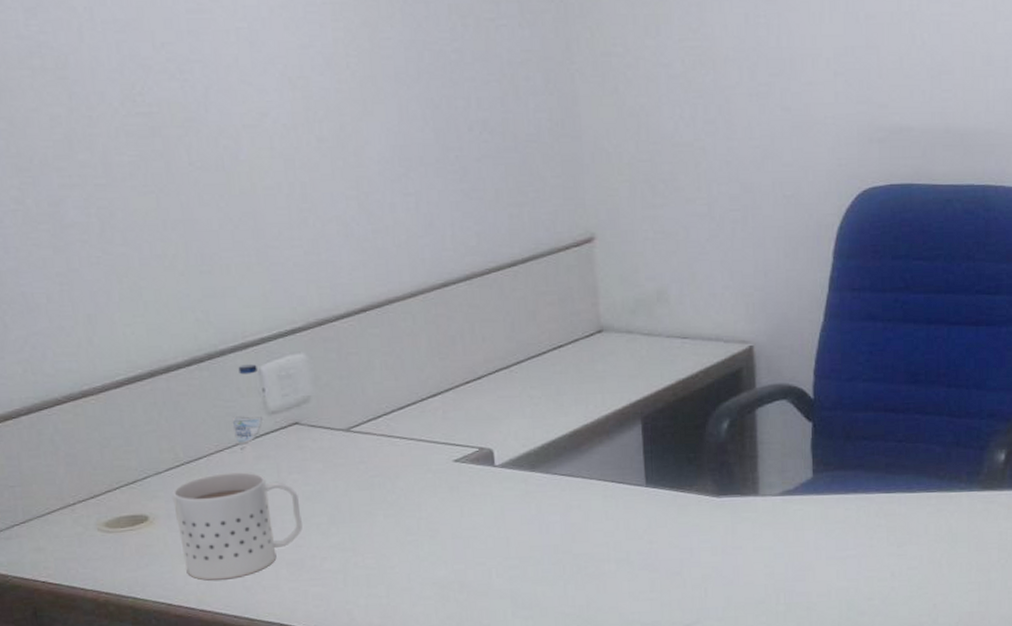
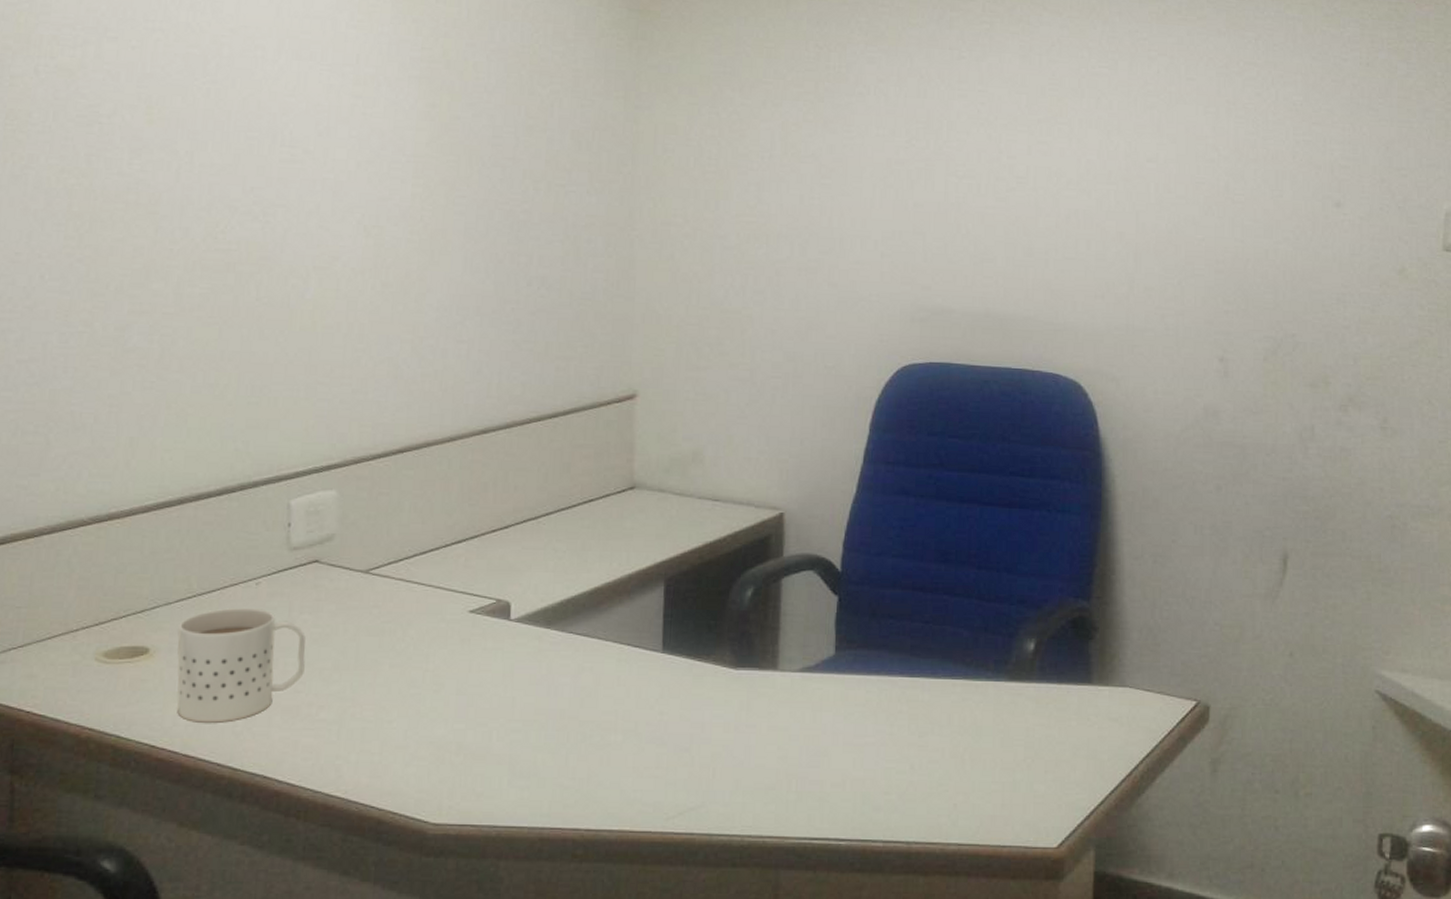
water bottle: present [232,363,262,446] -> none [252,496,287,581]

